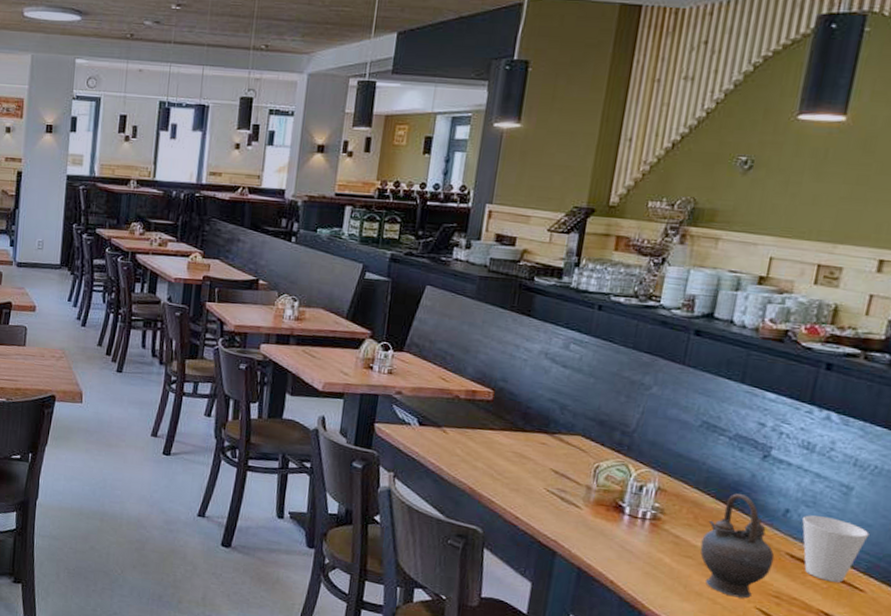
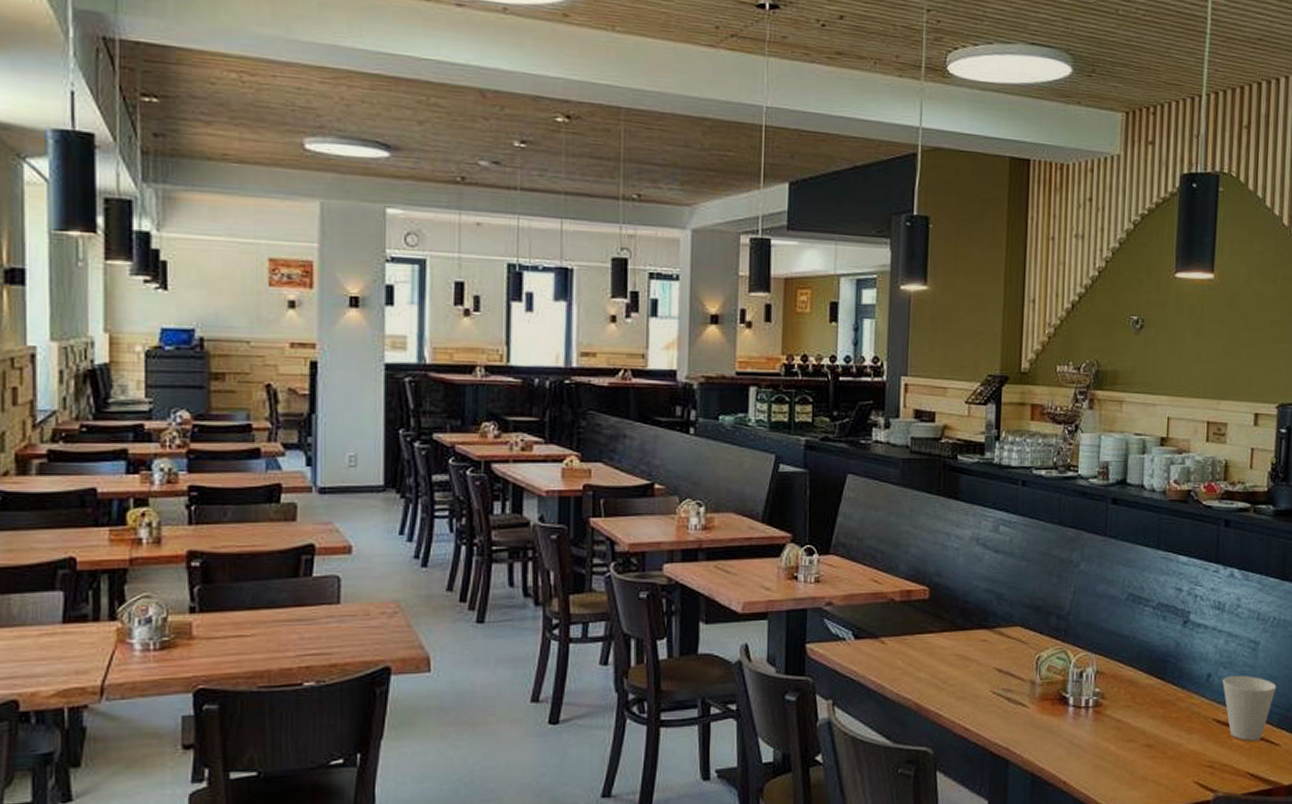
teapot: present [700,493,775,599] -> none [1140,665,1204,775]

